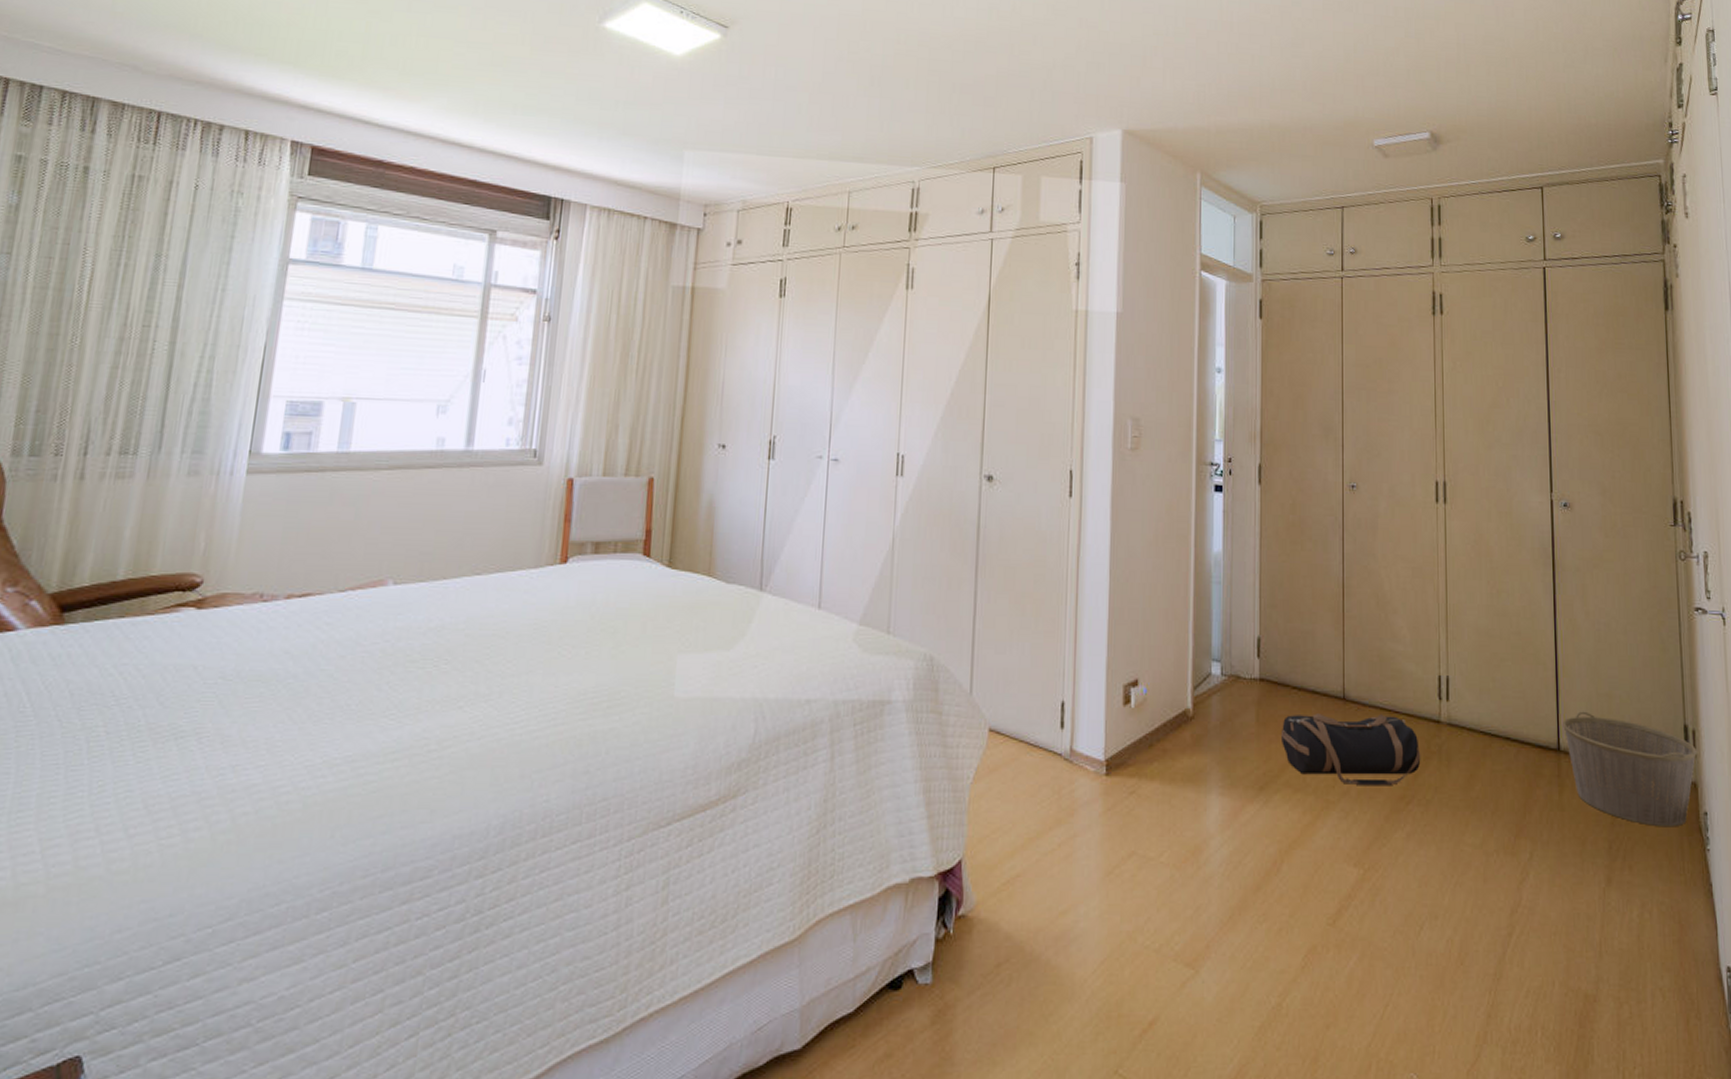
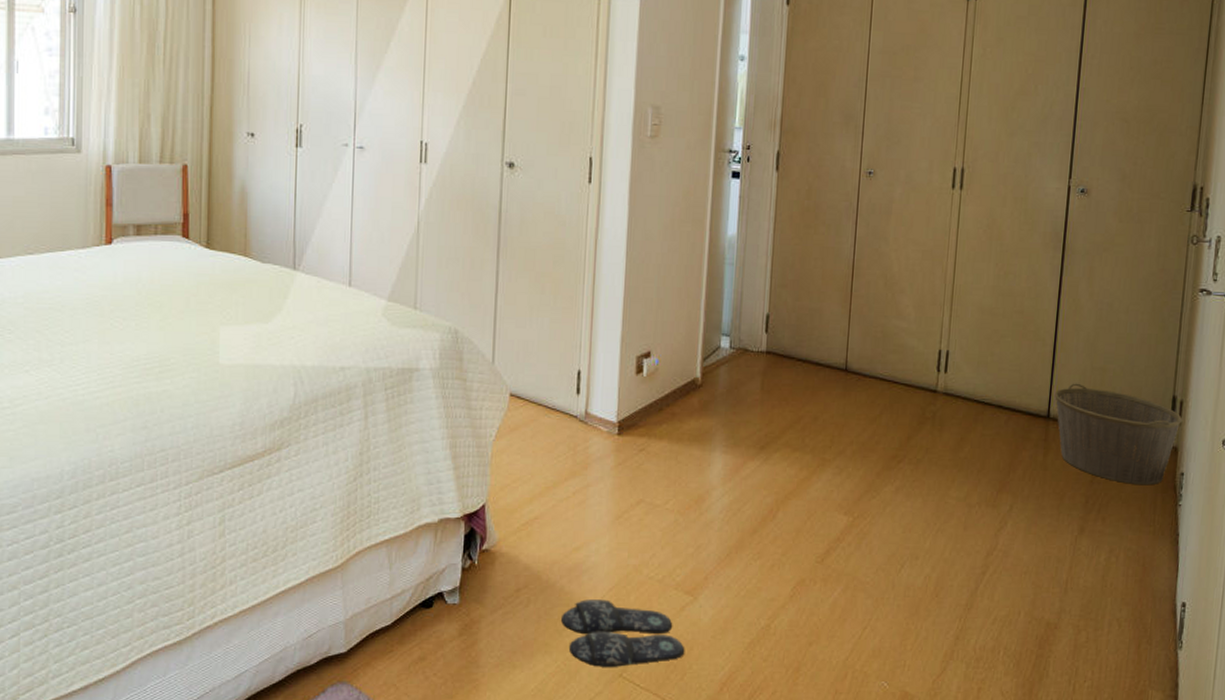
slippers: none [1048,975,1187,1062] -> present [561,599,684,667]
duffel bag: present [1280,713,1421,786] -> none [783,383,916,447]

